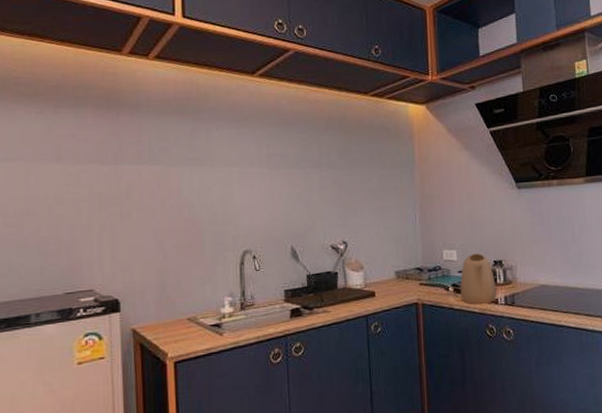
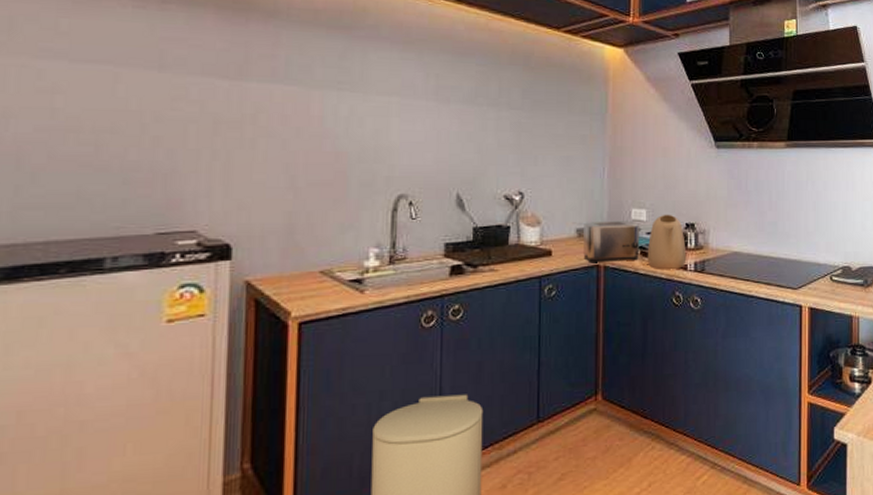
toaster: none [401,261,454,302] -> present [583,221,642,263]

